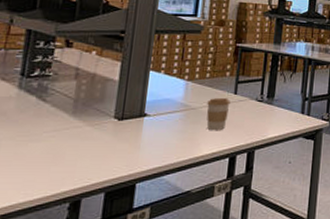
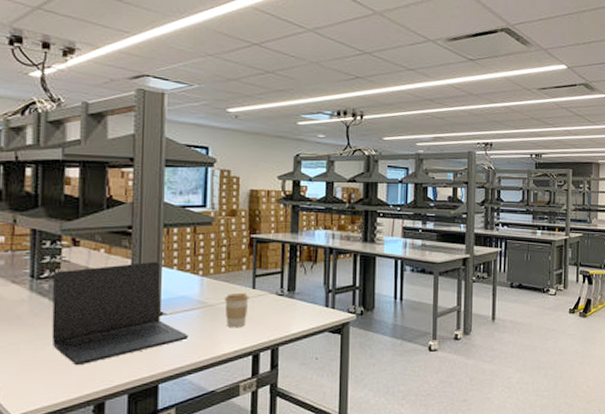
laptop: none [35,64,169,163] -> present [51,261,188,366]

